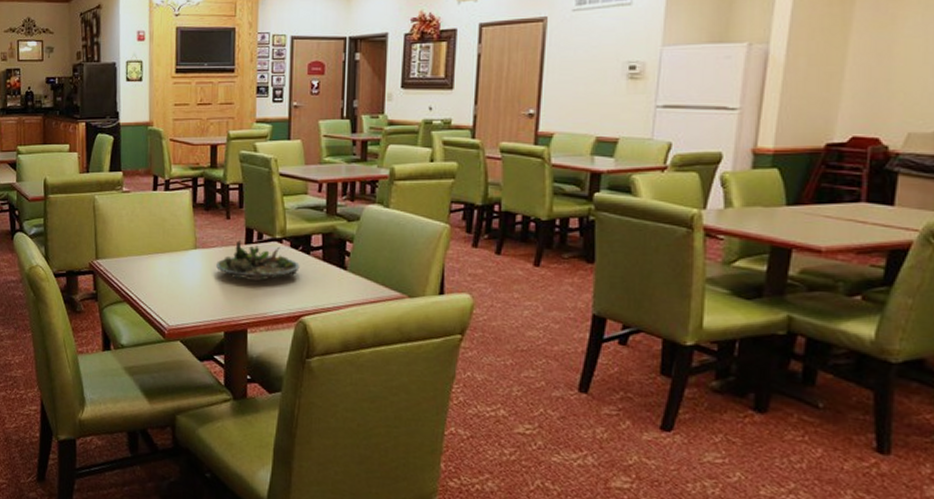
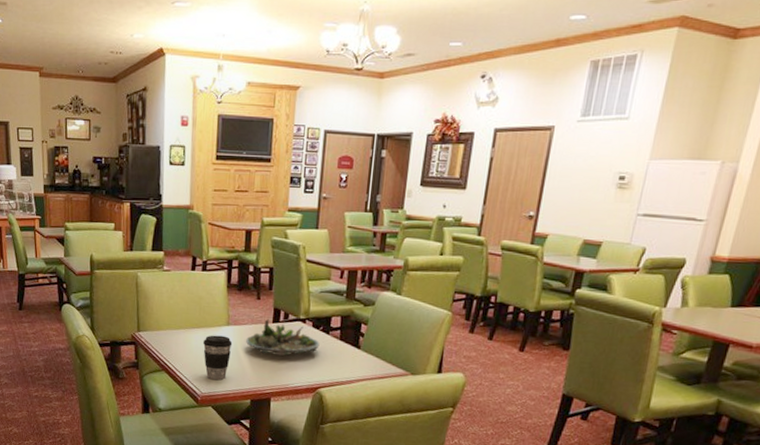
coffee cup: none [169,260,201,310] -> present [203,335,233,380]

